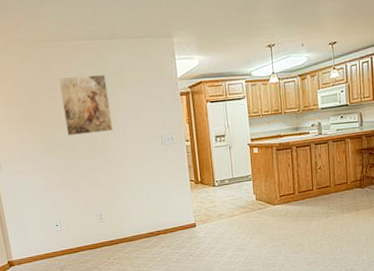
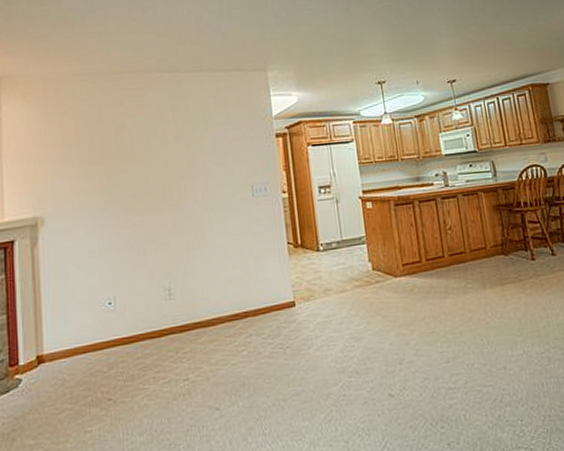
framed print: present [58,74,113,136] -> none [129,110,191,184]

